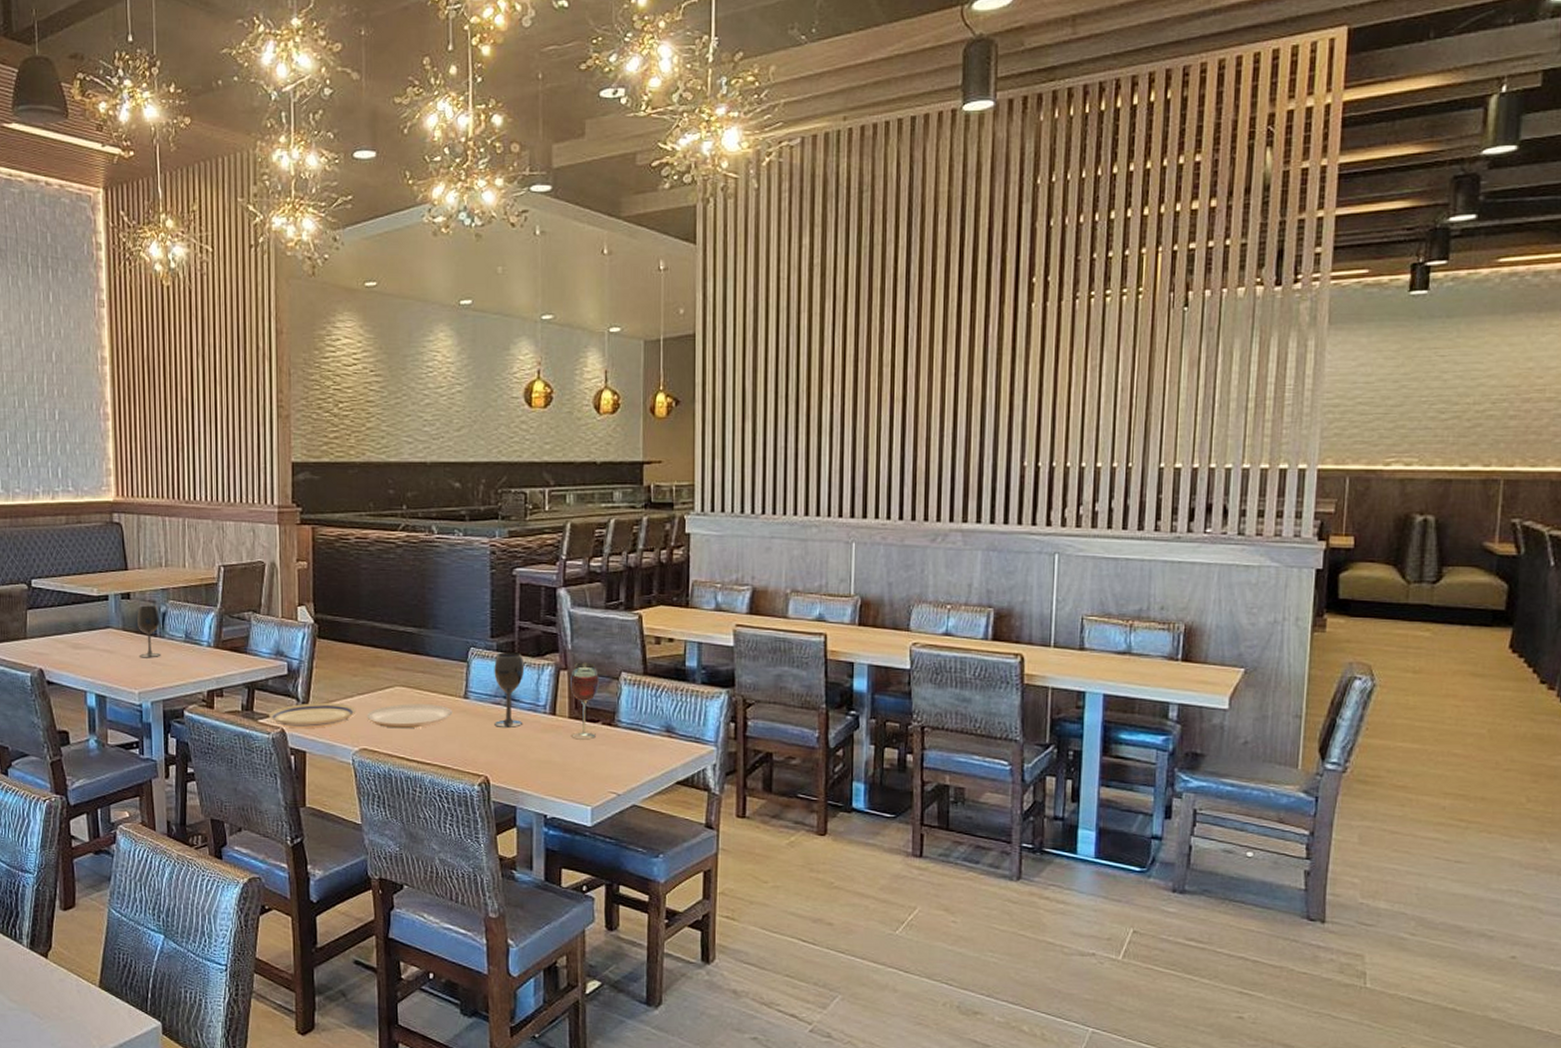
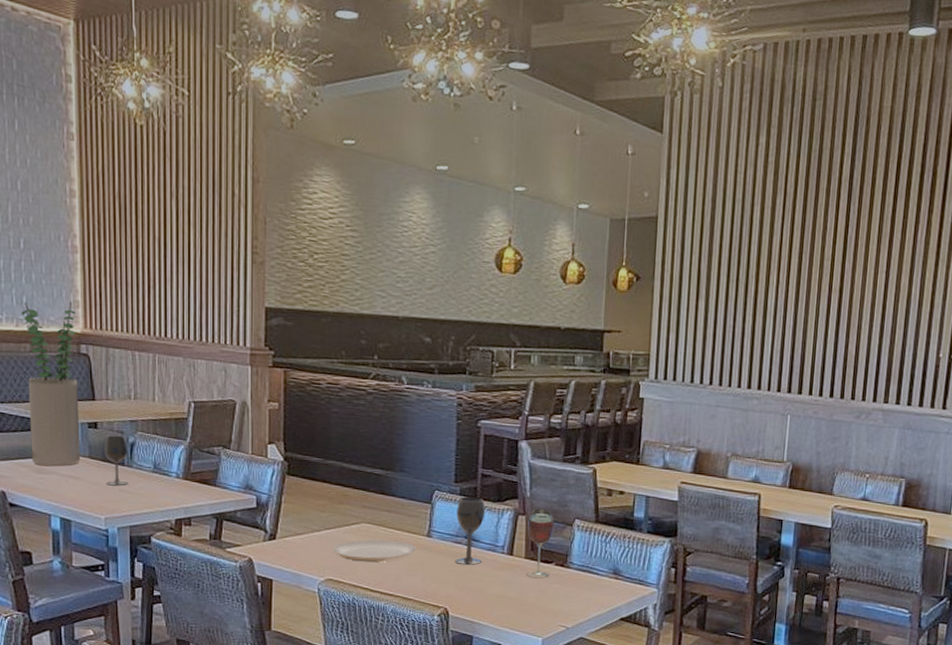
vase: none [56,470,115,641] -> present [21,301,81,467]
plate: present [269,703,357,729] -> none [237,535,323,559]

